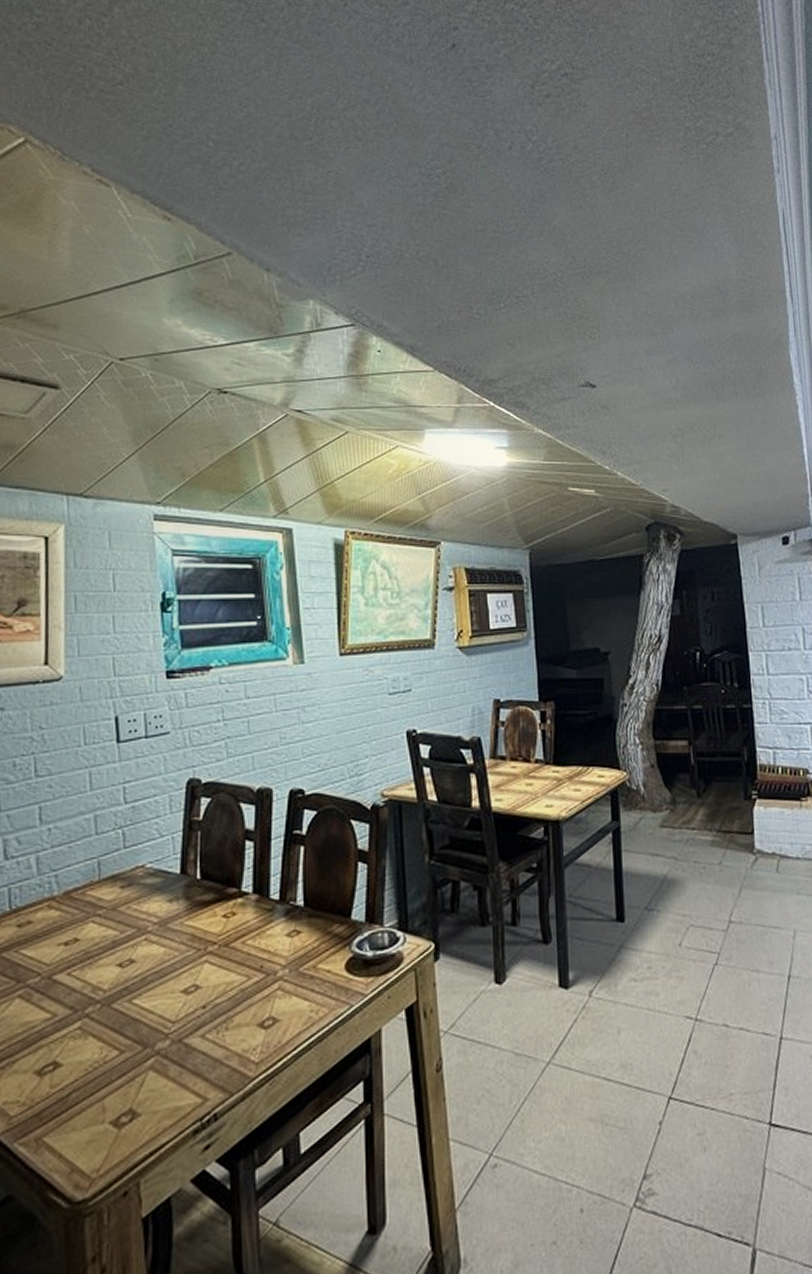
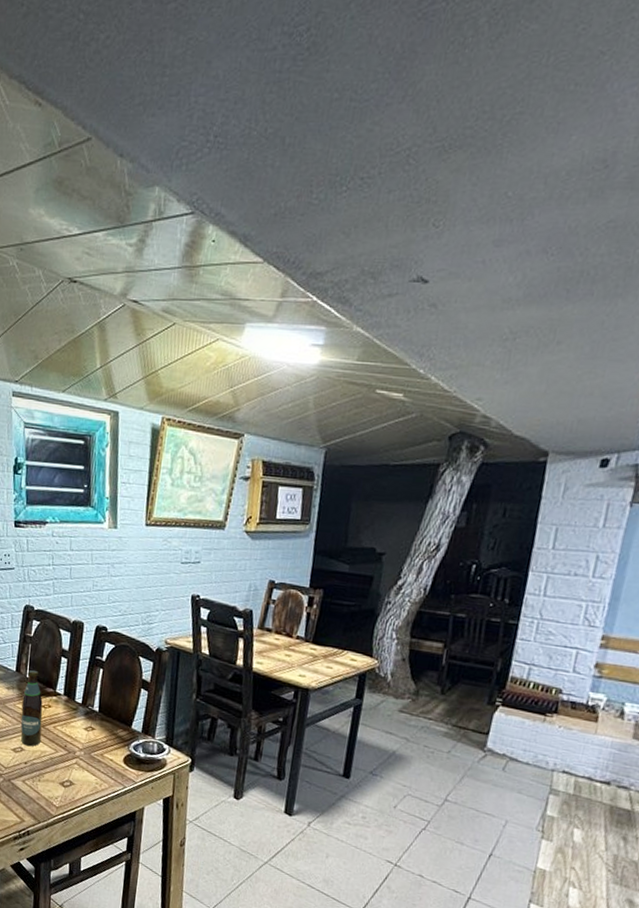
bottle: none [192,866,226,981] -> present [20,669,43,747]

